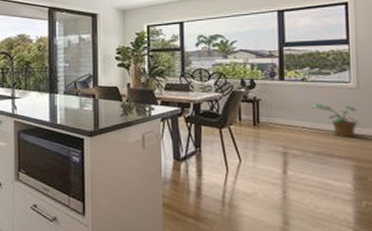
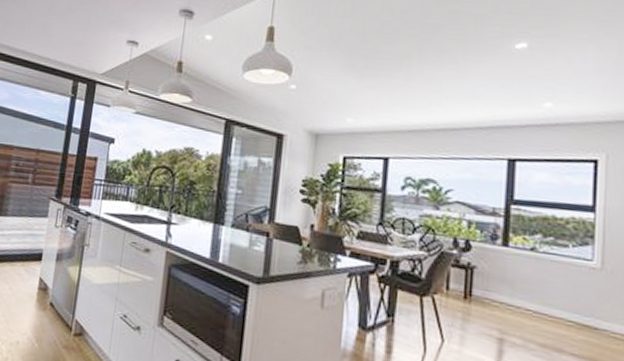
potted plant: present [312,104,361,137] -> none [541,281,603,332]

